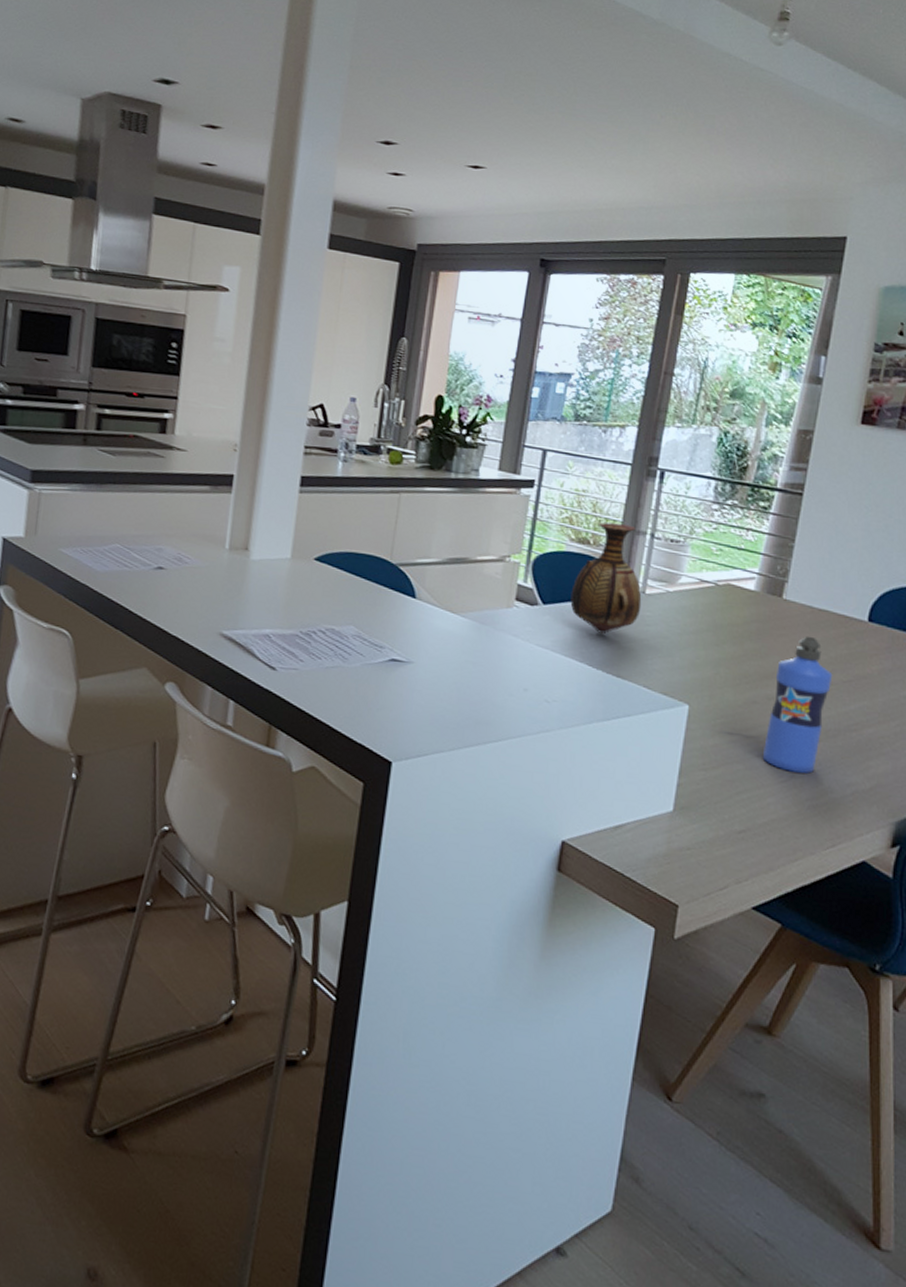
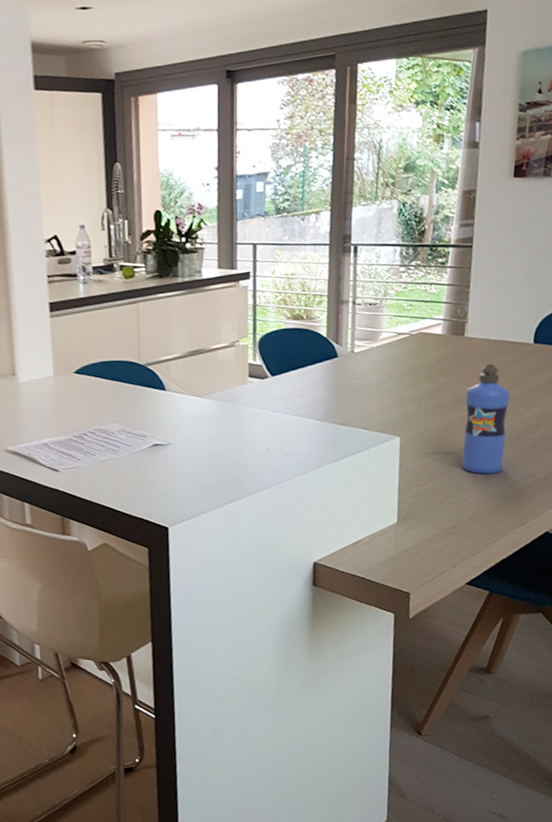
vase: present [570,522,642,634] -> none [293,297,352,392]

